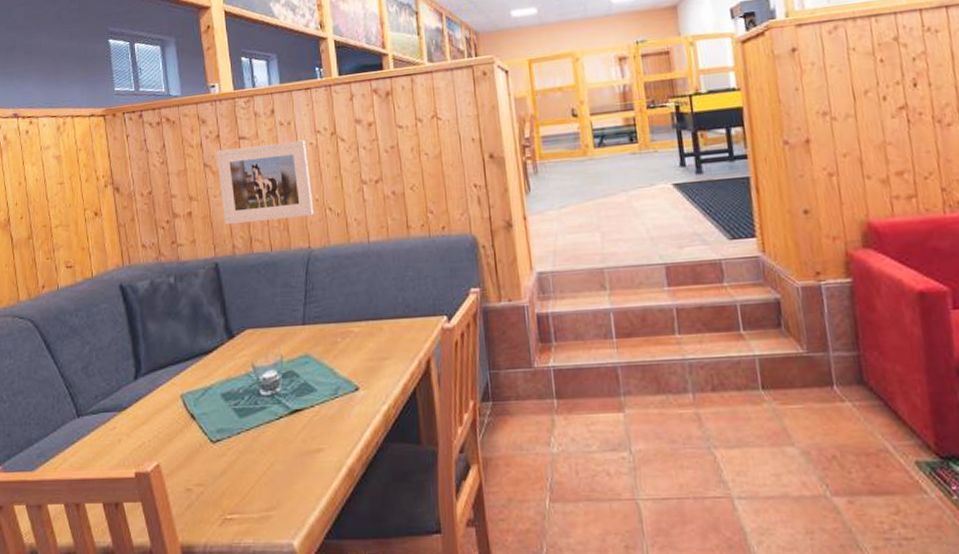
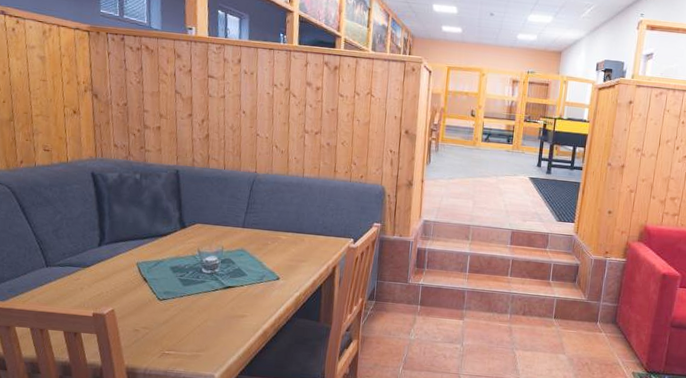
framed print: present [216,140,314,225] -> none [186,82,264,149]

